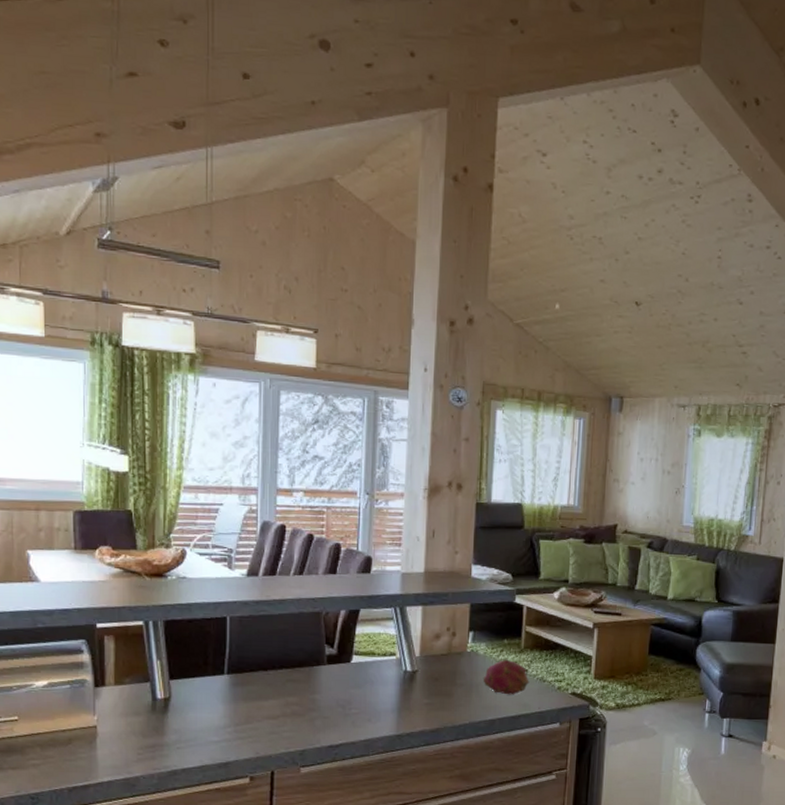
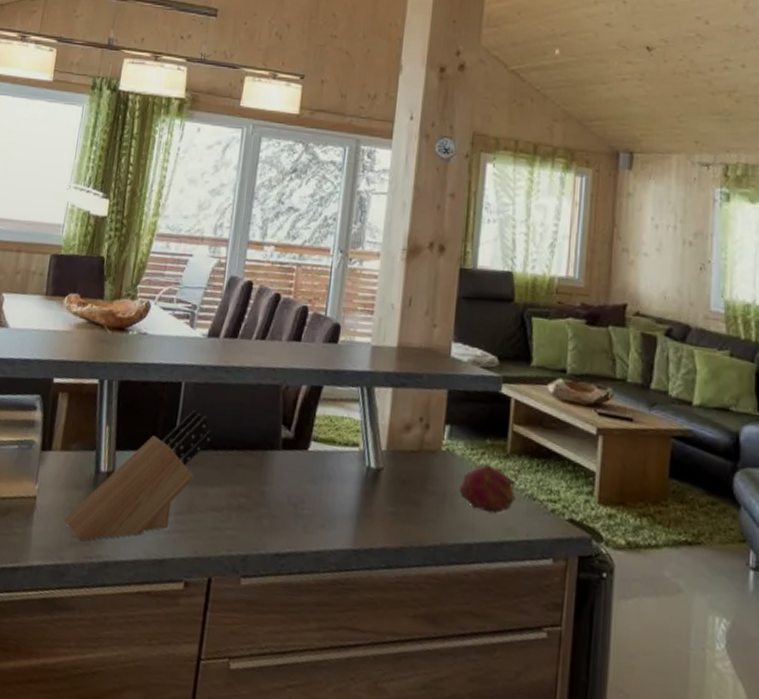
knife block: none [127,639,261,756] -> present [63,410,212,541]

